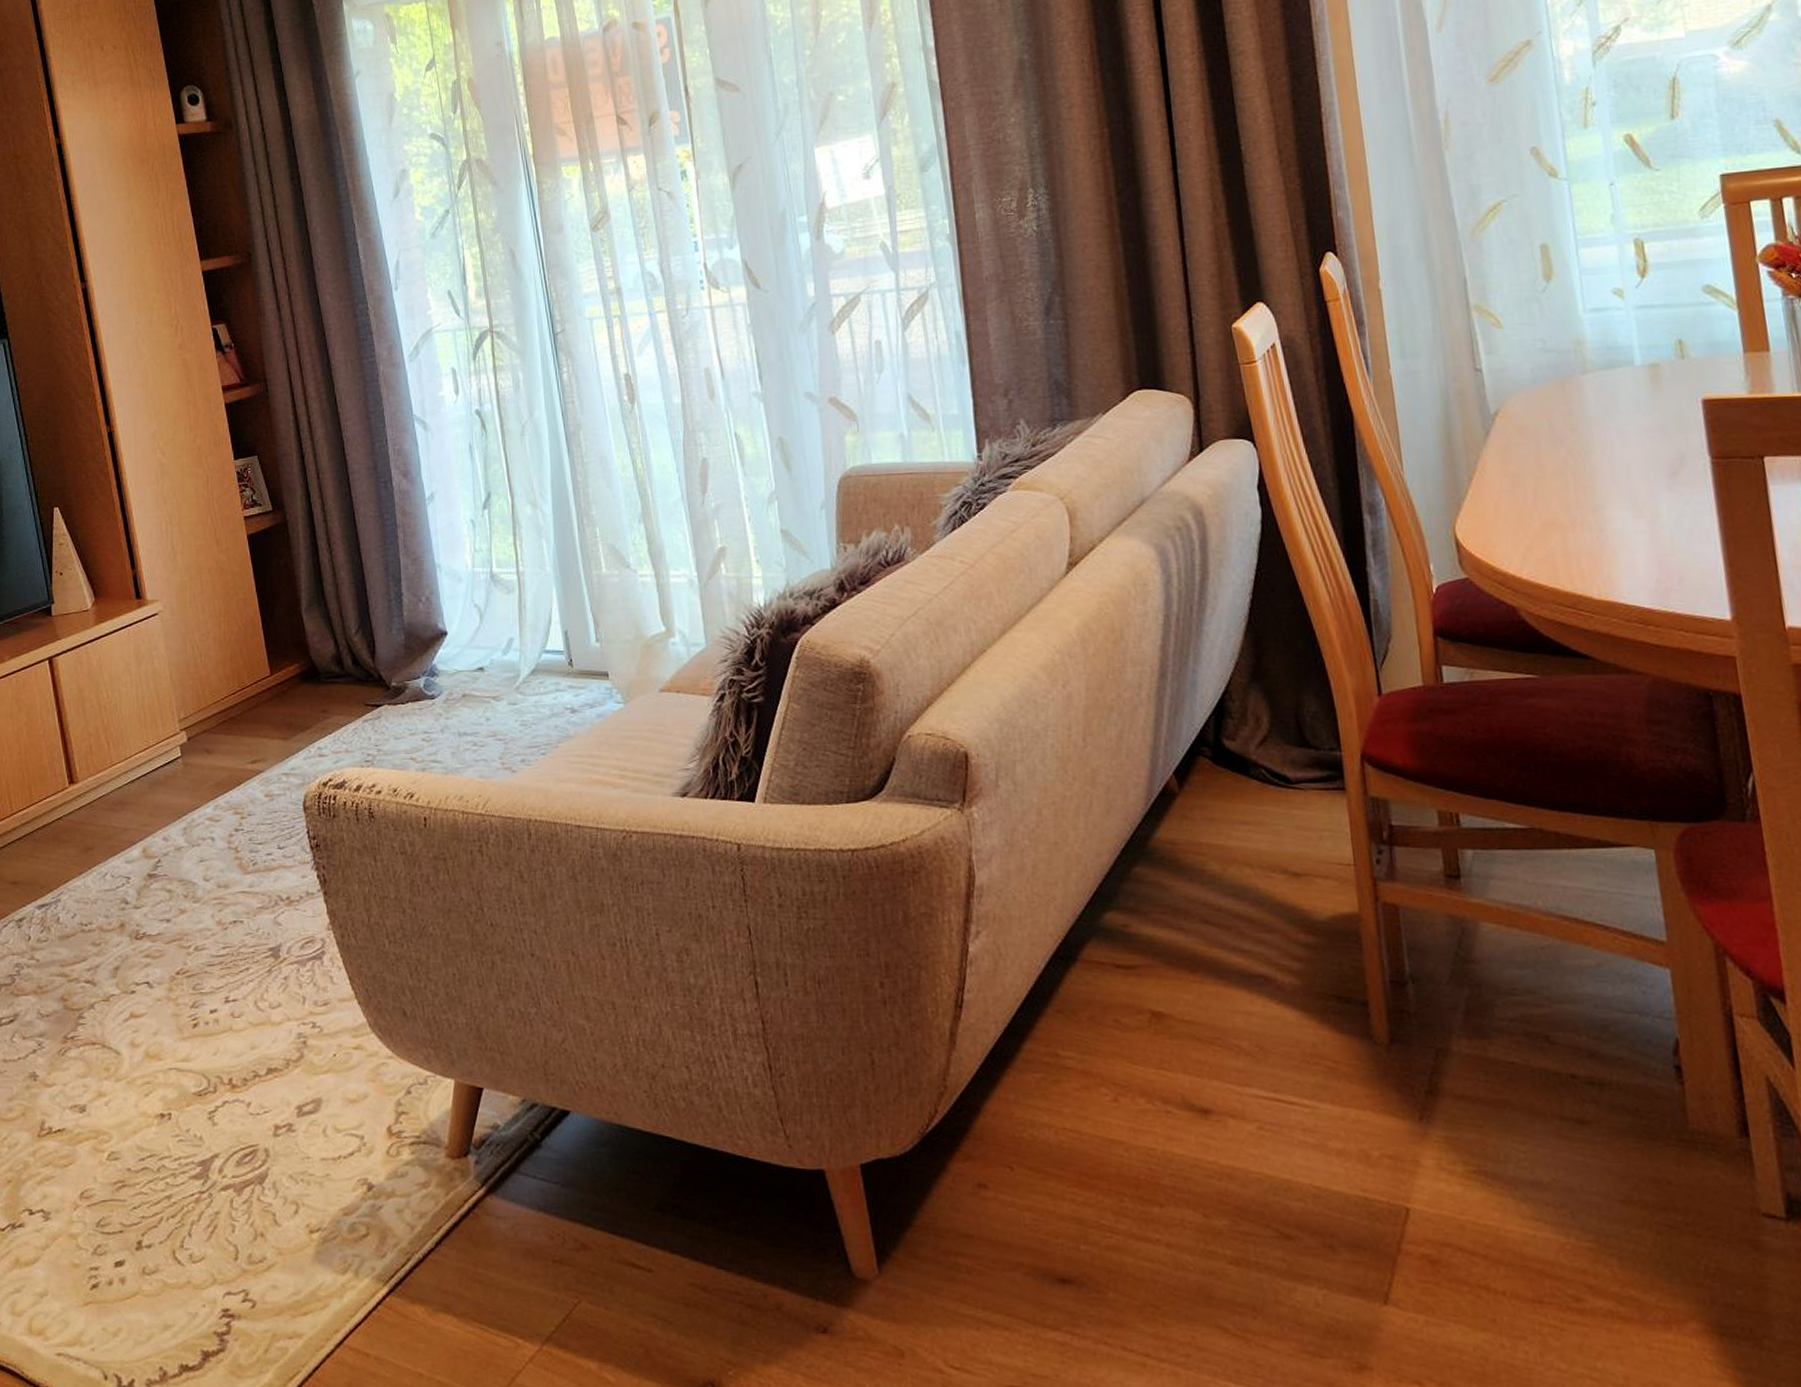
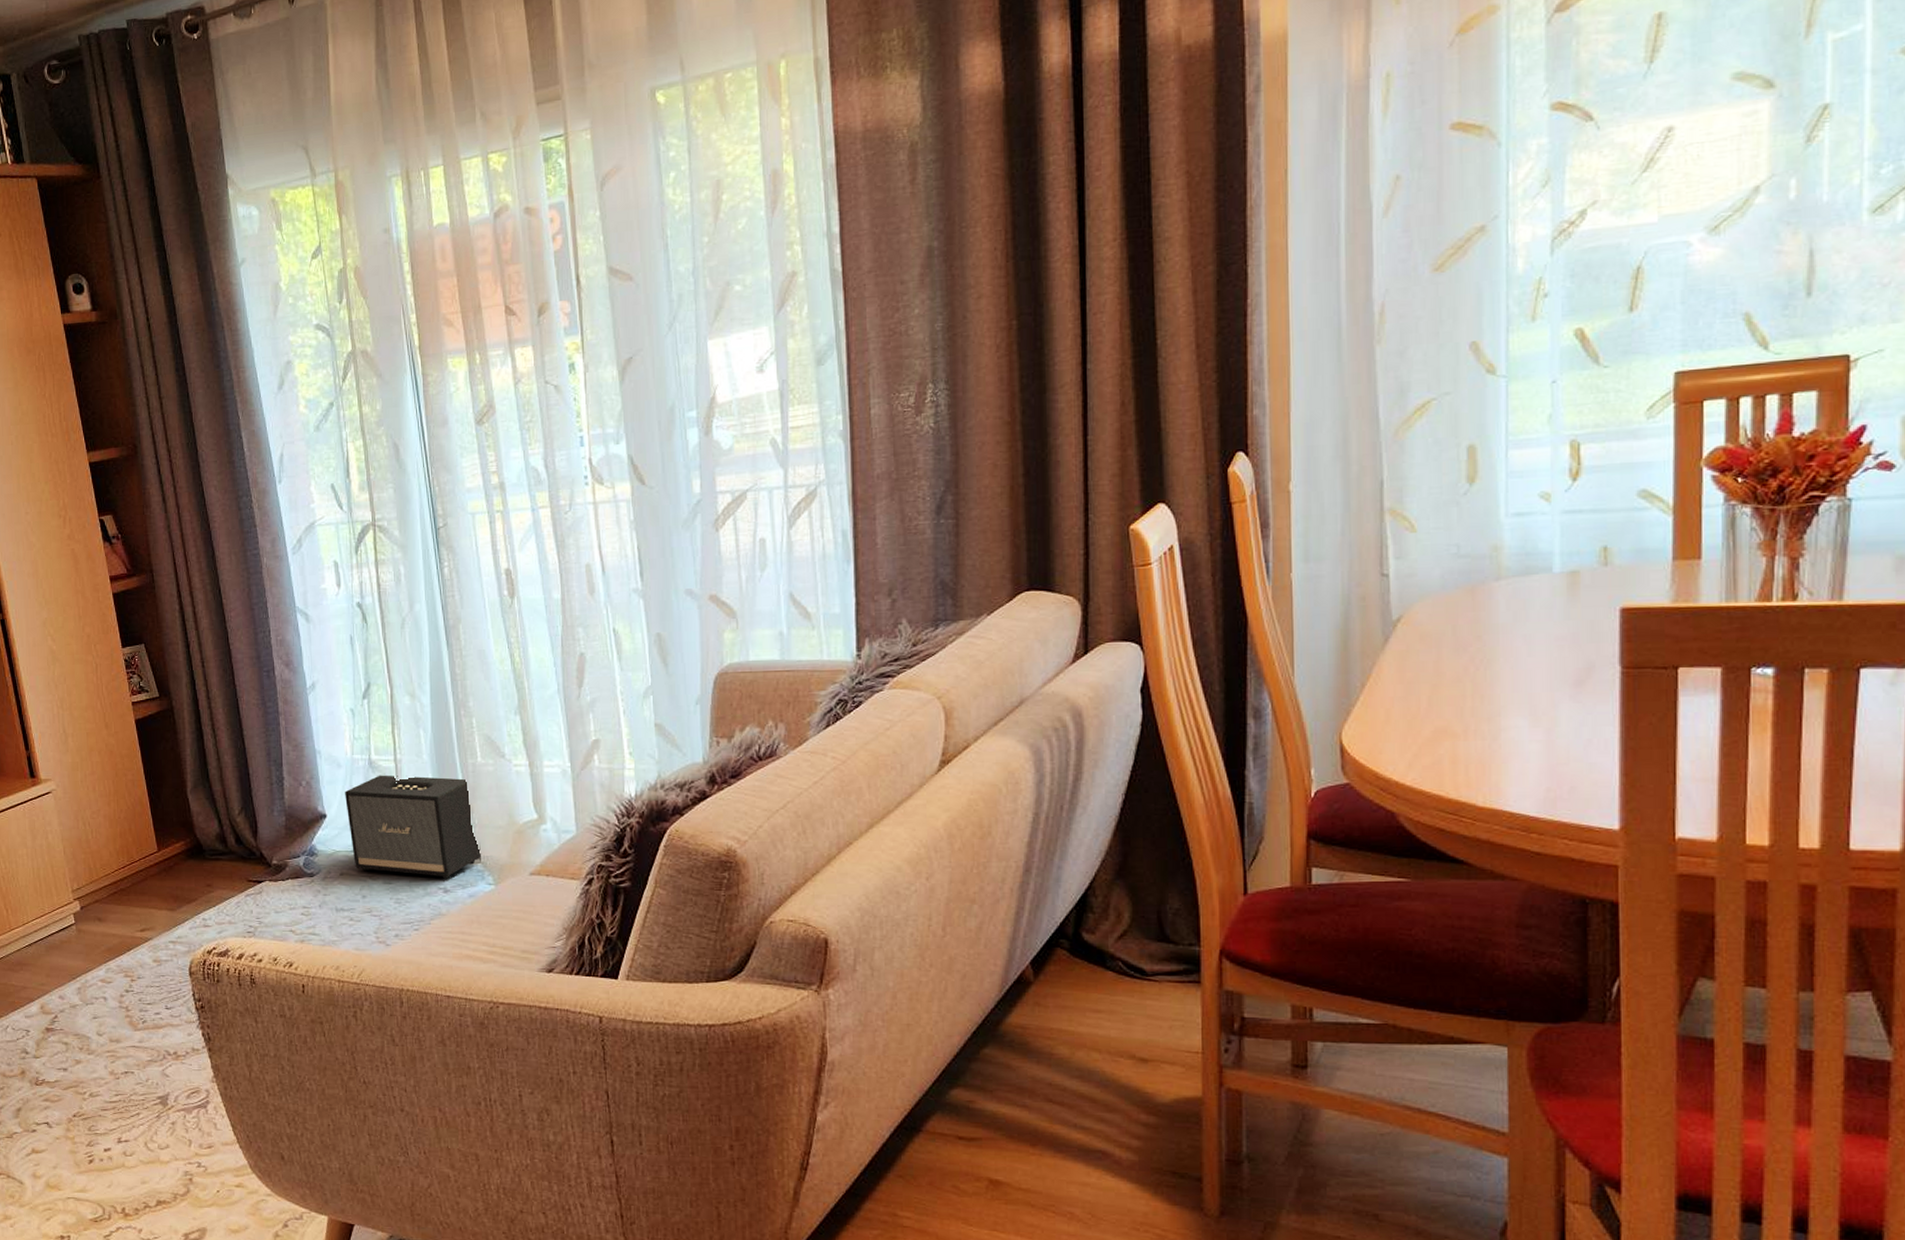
speaker: none [466,588,609,698] -> present [345,775,481,879]

